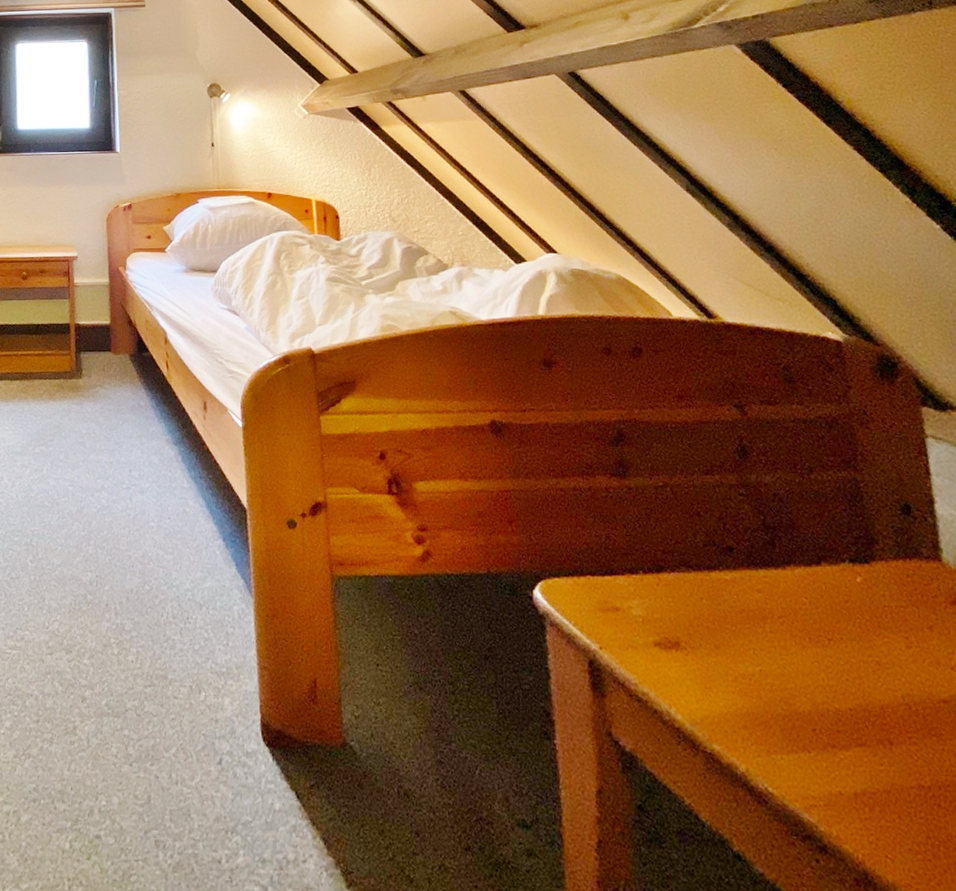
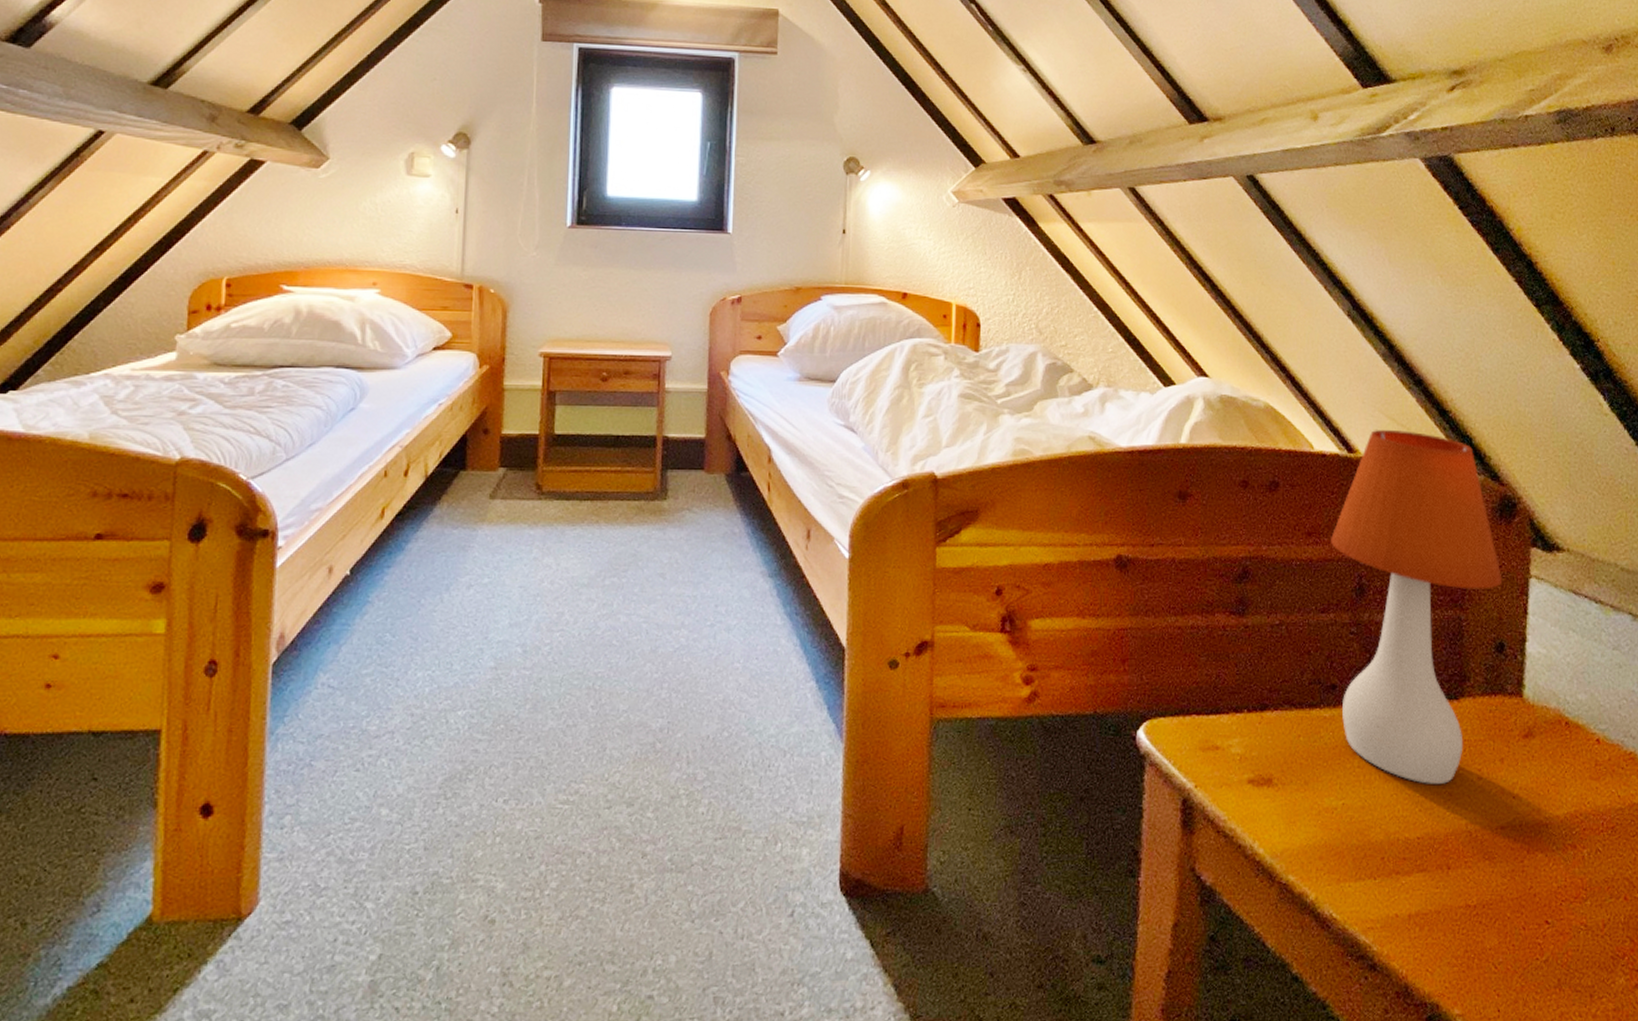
table lamp: none [702,295,896,652] -> present [1330,429,1503,784]

